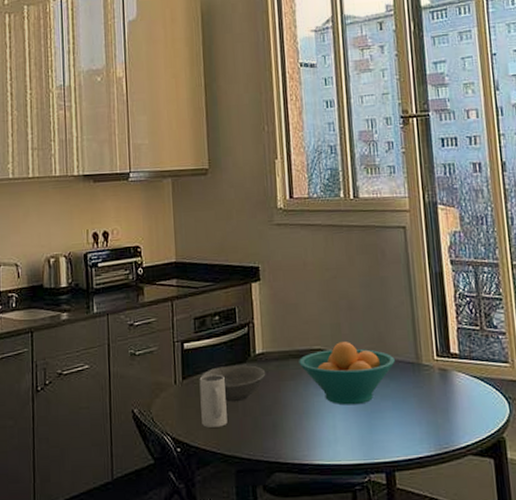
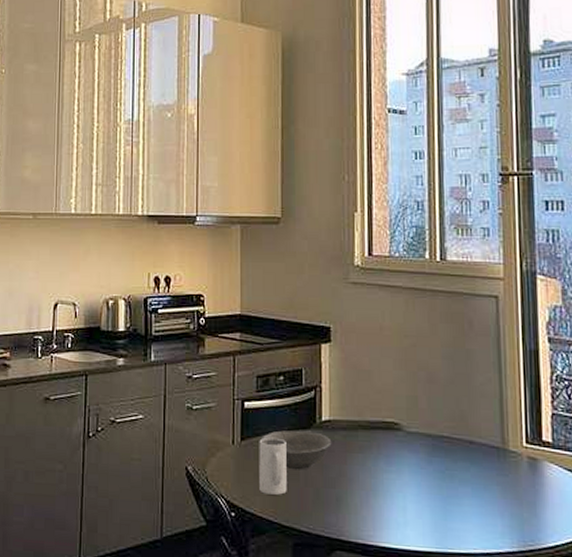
fruit bowl: present [299,342,395,405] -> none [369,417,477,487]

